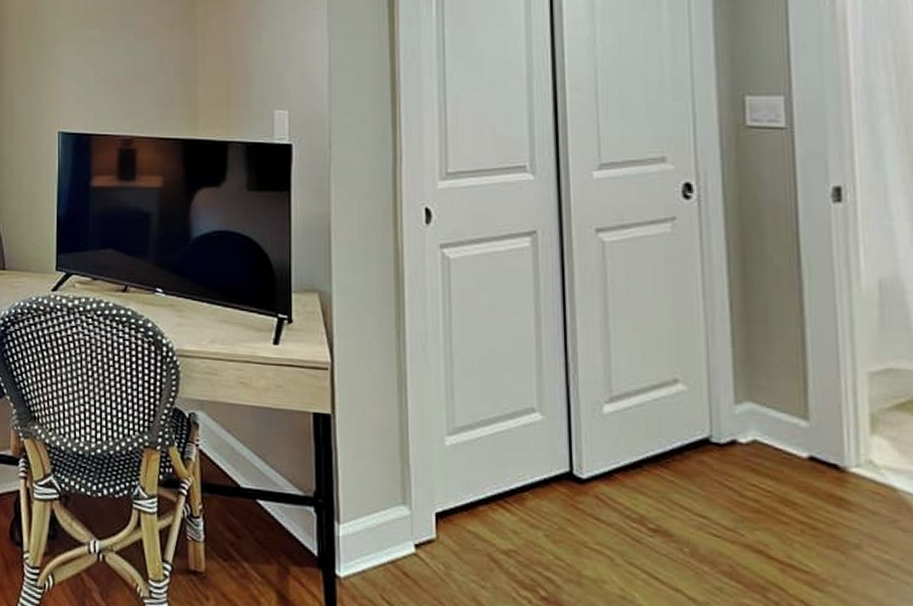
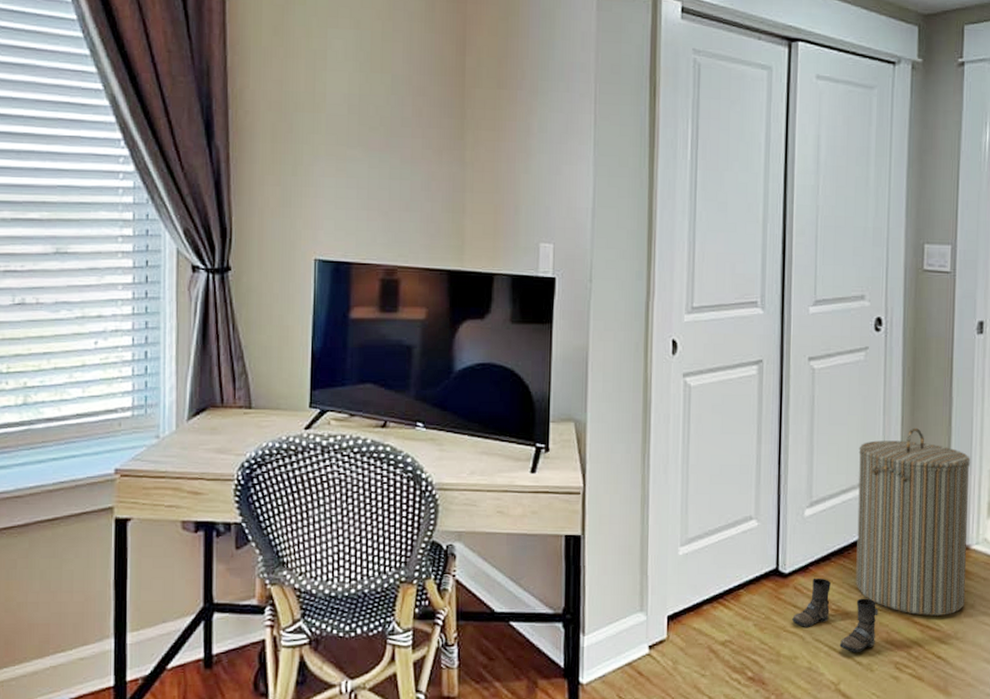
boots: none [595,487,715,586] -> present [792,578,878,652]
laundry hamper: none [671,314,846,554] -> present [856,427,970,616]

